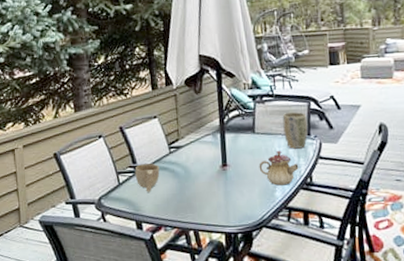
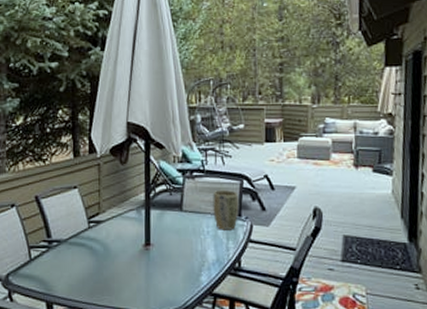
cup: present [134,163,160,192] -> none [49,239,77,270]
teapot: present [259,150,299,186] -> none [184,230,227,269]

